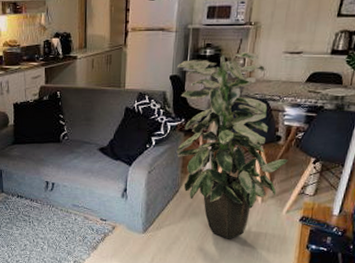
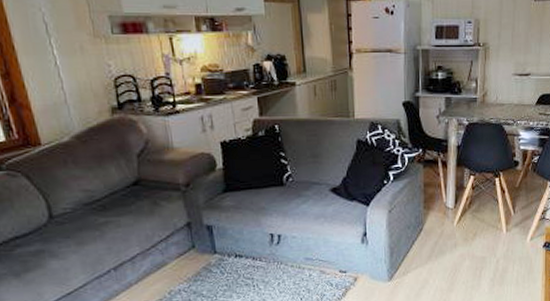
indoor plant: present [176,51,288,239] -> none [409,74,527,276]

